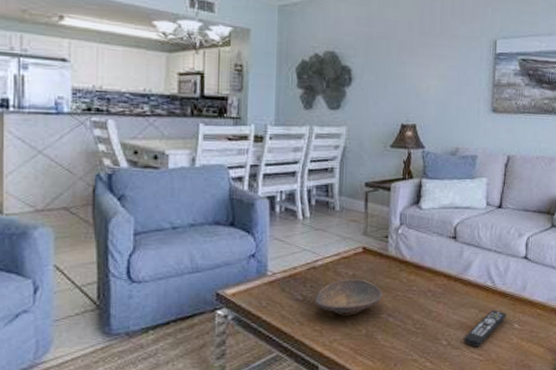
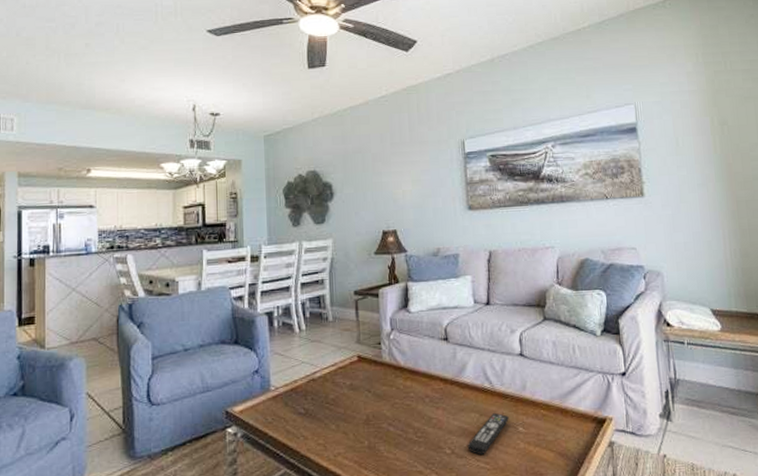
decorative bowl: present [316,279,383,316] -> none [317,388,381,428]

